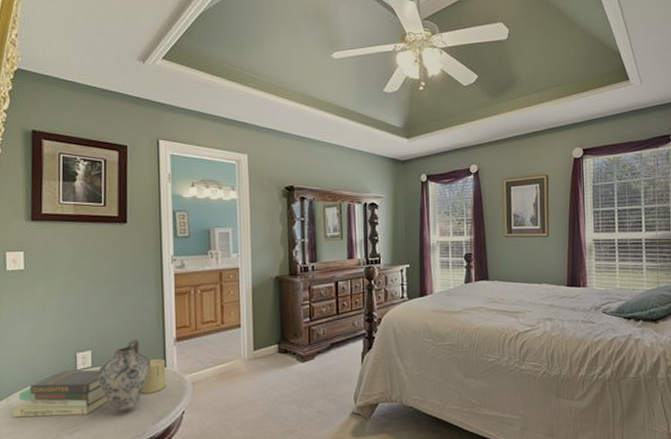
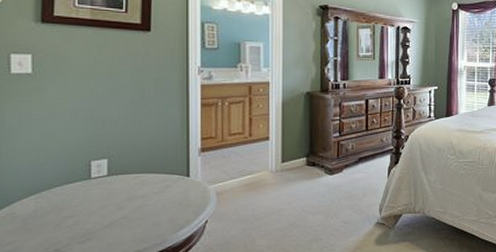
books: present [13,369,109,418] -> none [16,178,126,226]
ceramic jug: present [97,339,152,410] -> none [114,148,174,219]
candle: present [140,358,165,394] -> none [161,168,188,203]

